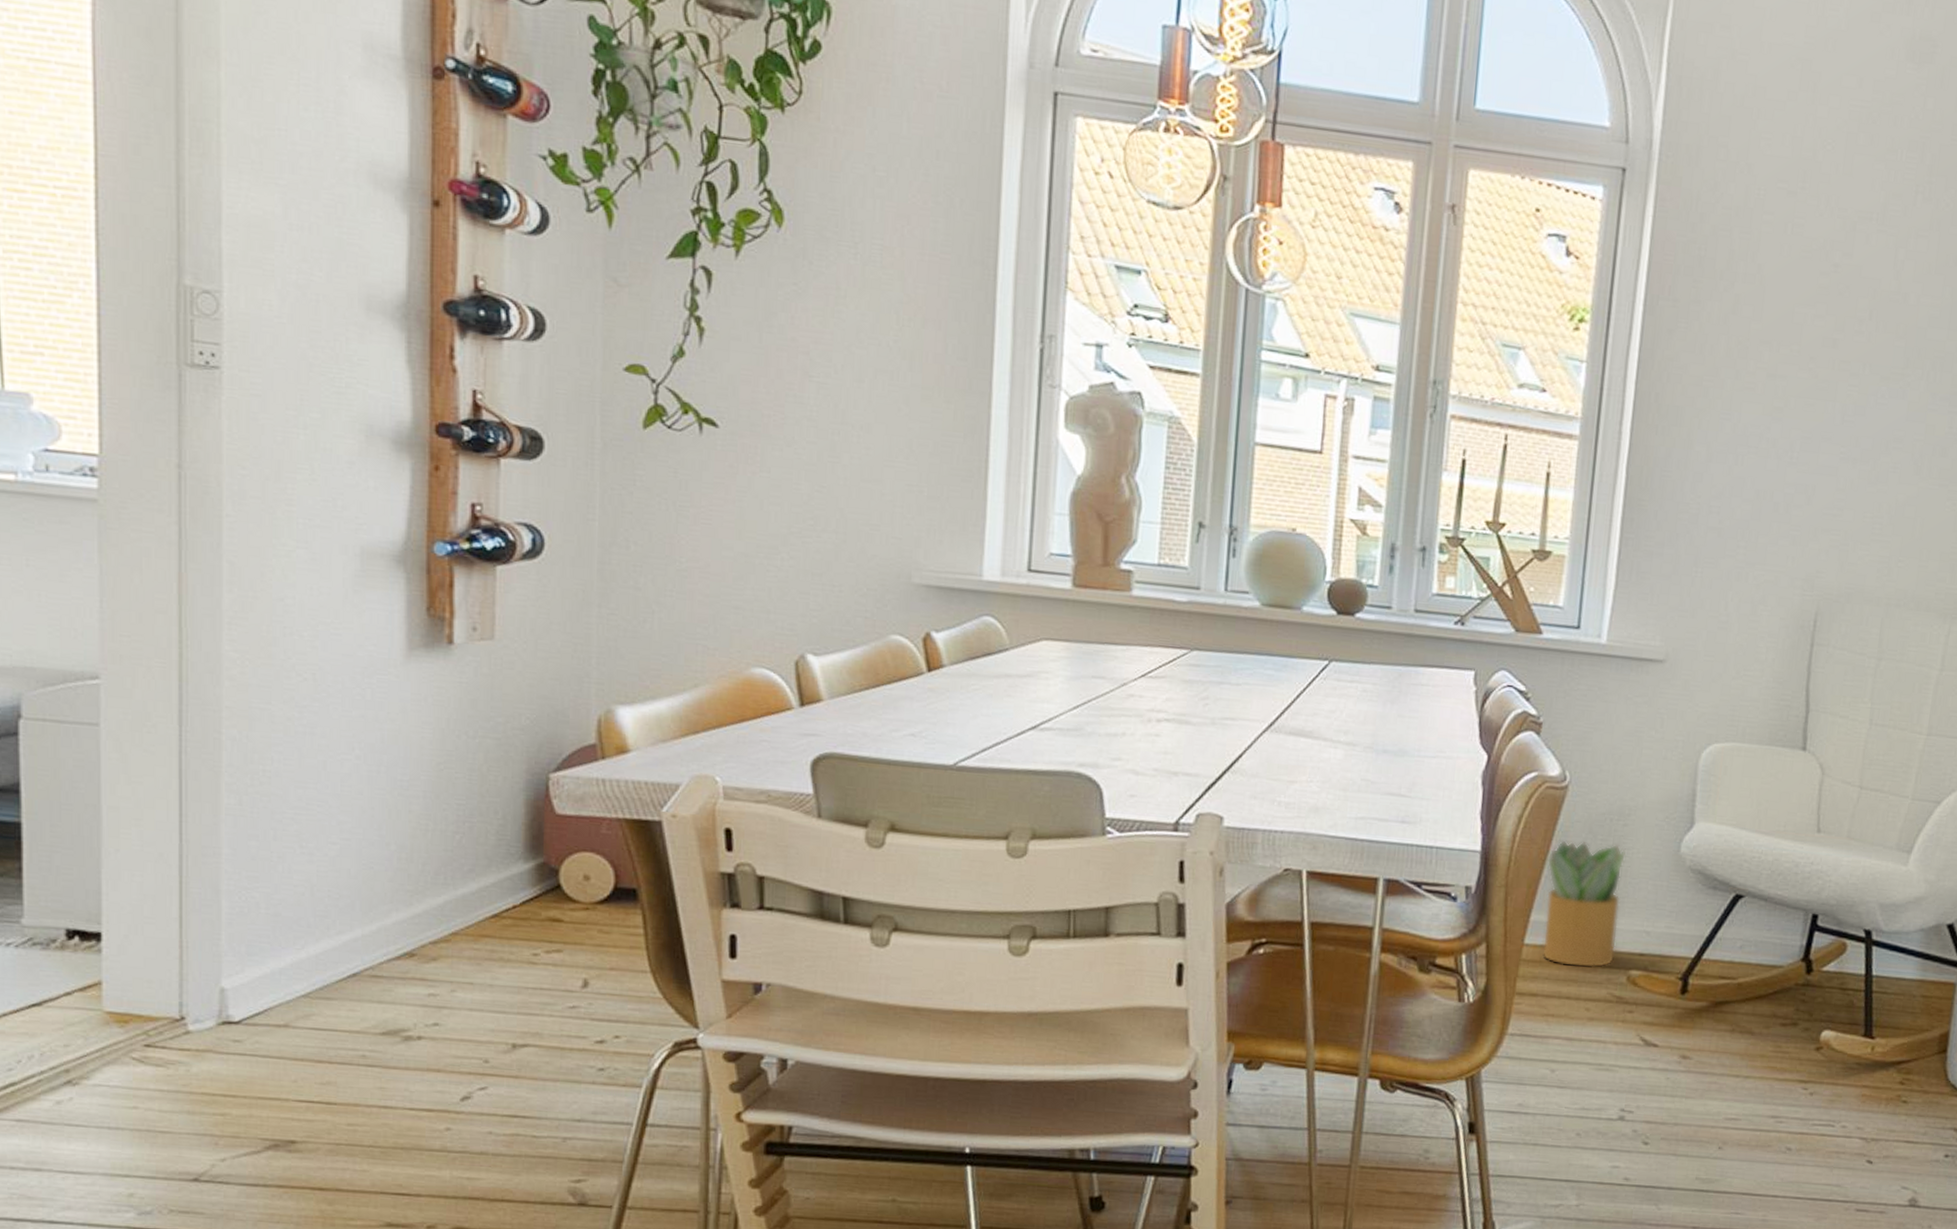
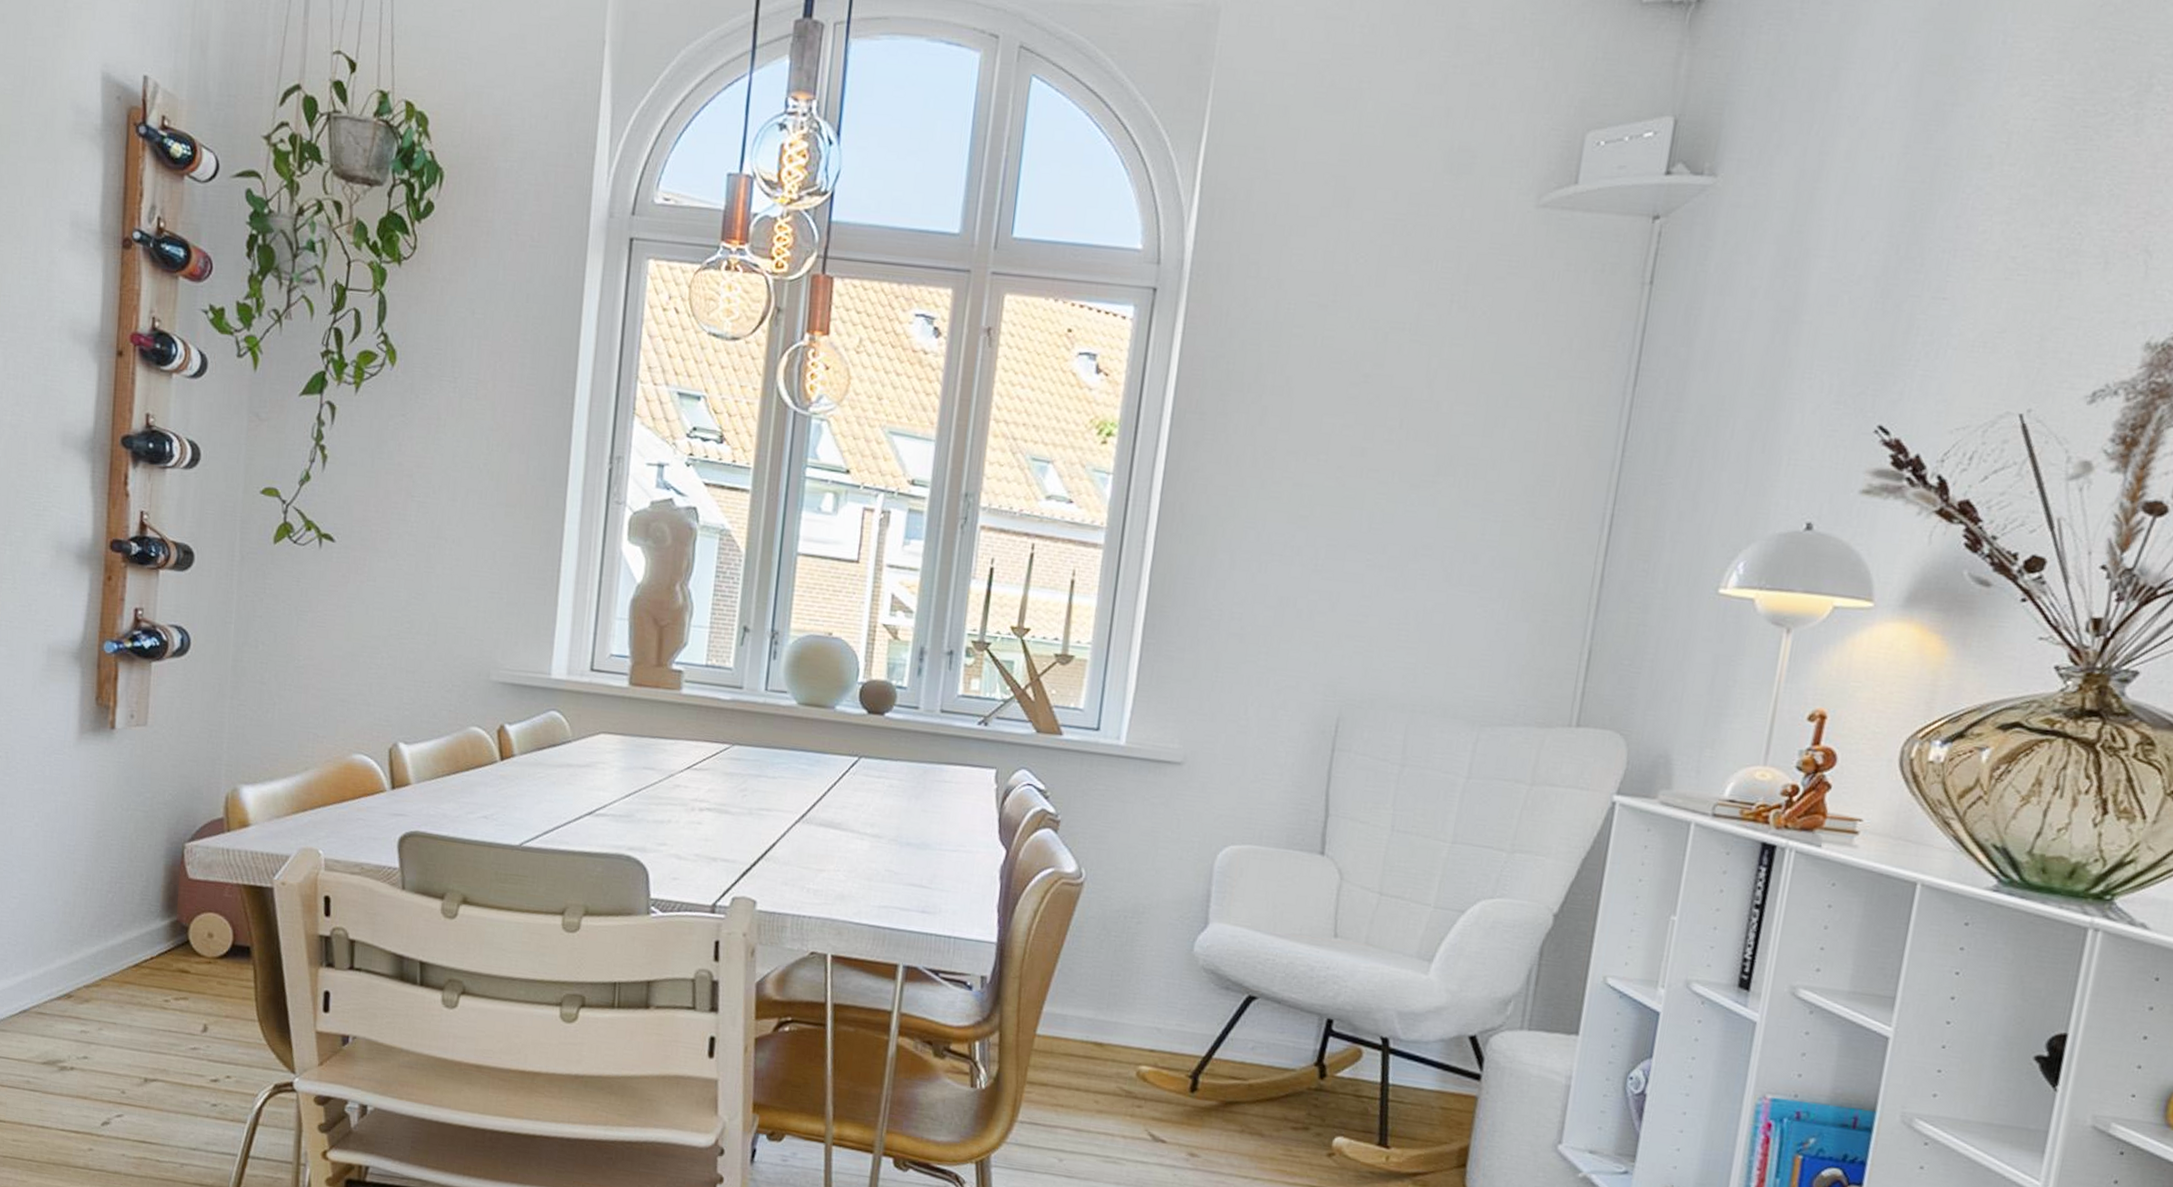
potted plant: present [1541,840,1626,968] -> none [1053,935,1139,1062]

